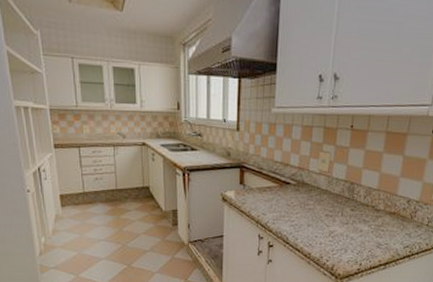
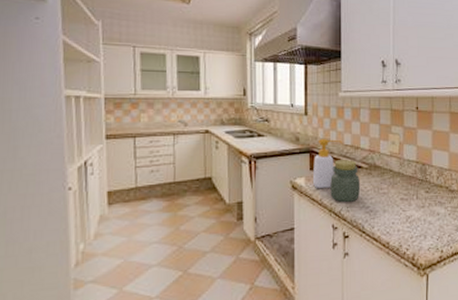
soap bottle: none [241,154,272,202] -> present [312,138,342,189]
jar: none [258,176,288,216] -> present [330,160,361,203]

